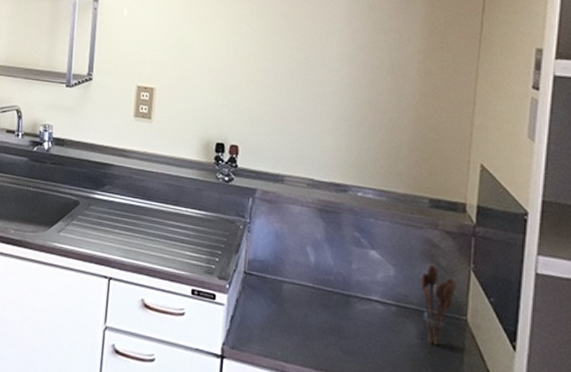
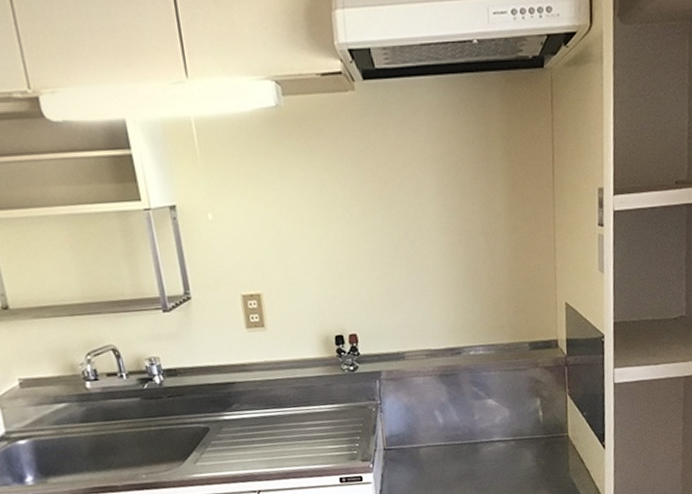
utensil holder: present [420,265,457,346] -> none [530,398,558,463]

